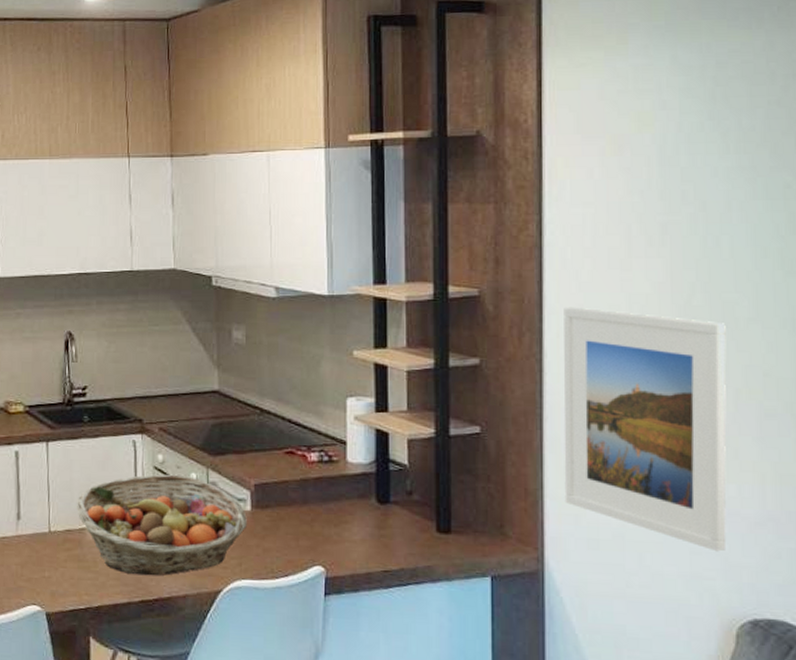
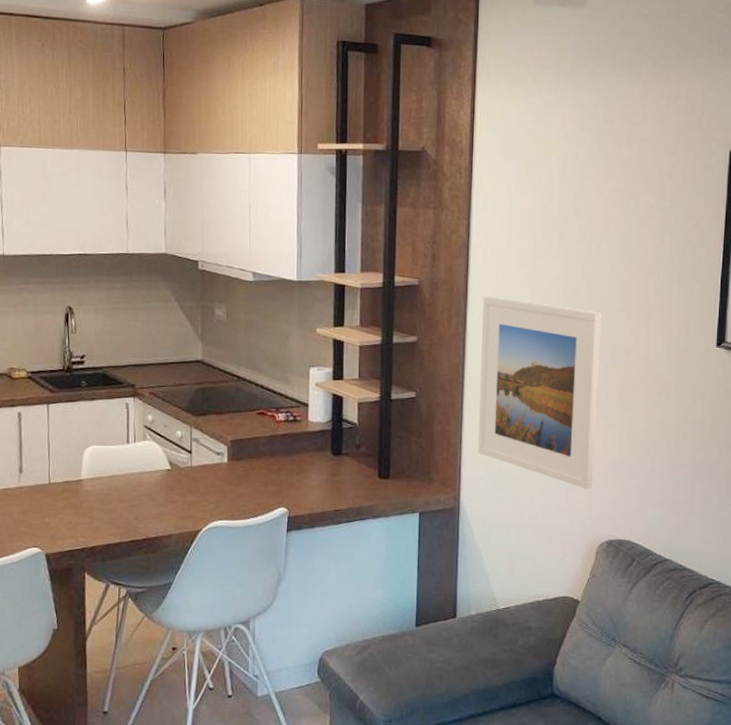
fruit basket: present [77,474,247,576] -> none [74,432,224,519]

